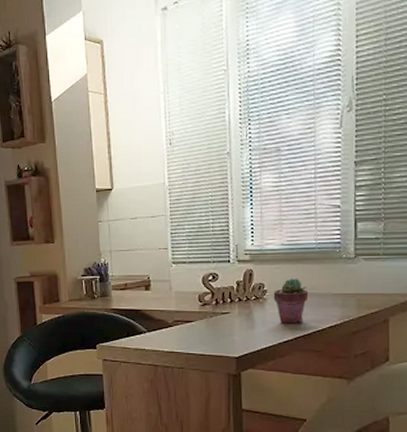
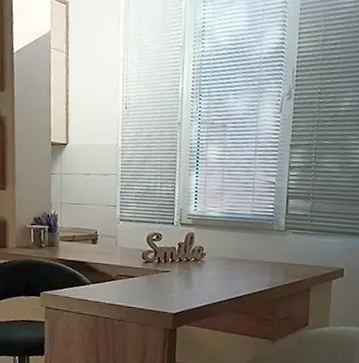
potted succulent: present [273,278,309,324] -> none [211,244,243,286]

